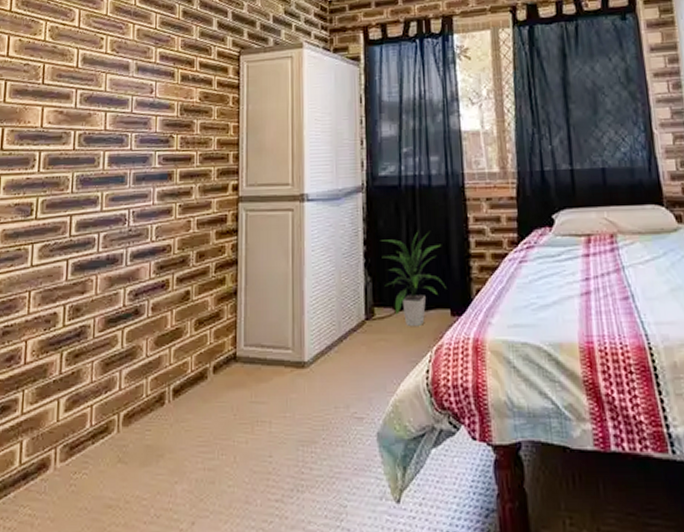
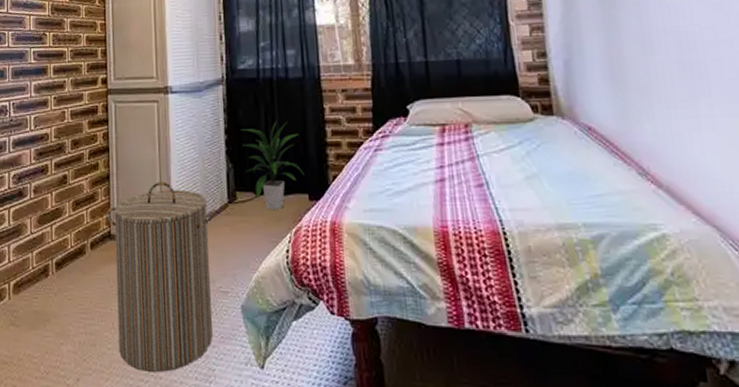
laundry hamper: none [232,297,352,511] -> present [106,181,216,372]

